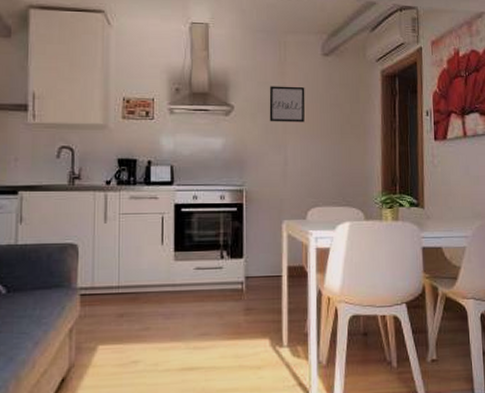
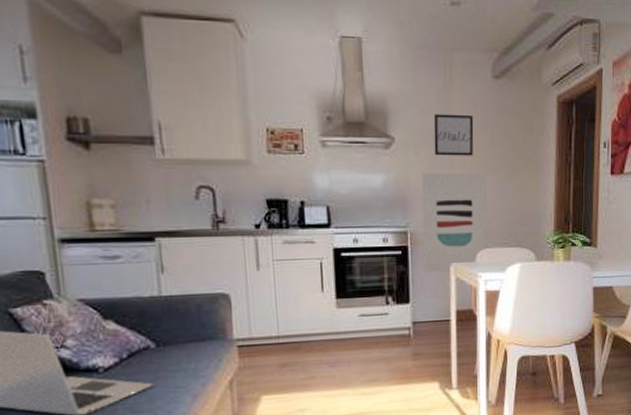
wall art: none [257,137,318,229] -> present [422,172,488,273]

